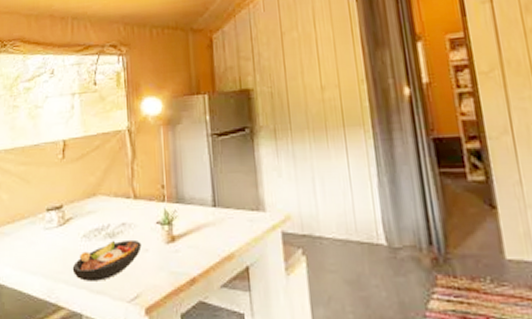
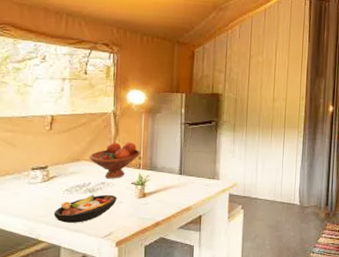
fruit bowl: none [105,166,163,218] -> present [89,142,140,179]

